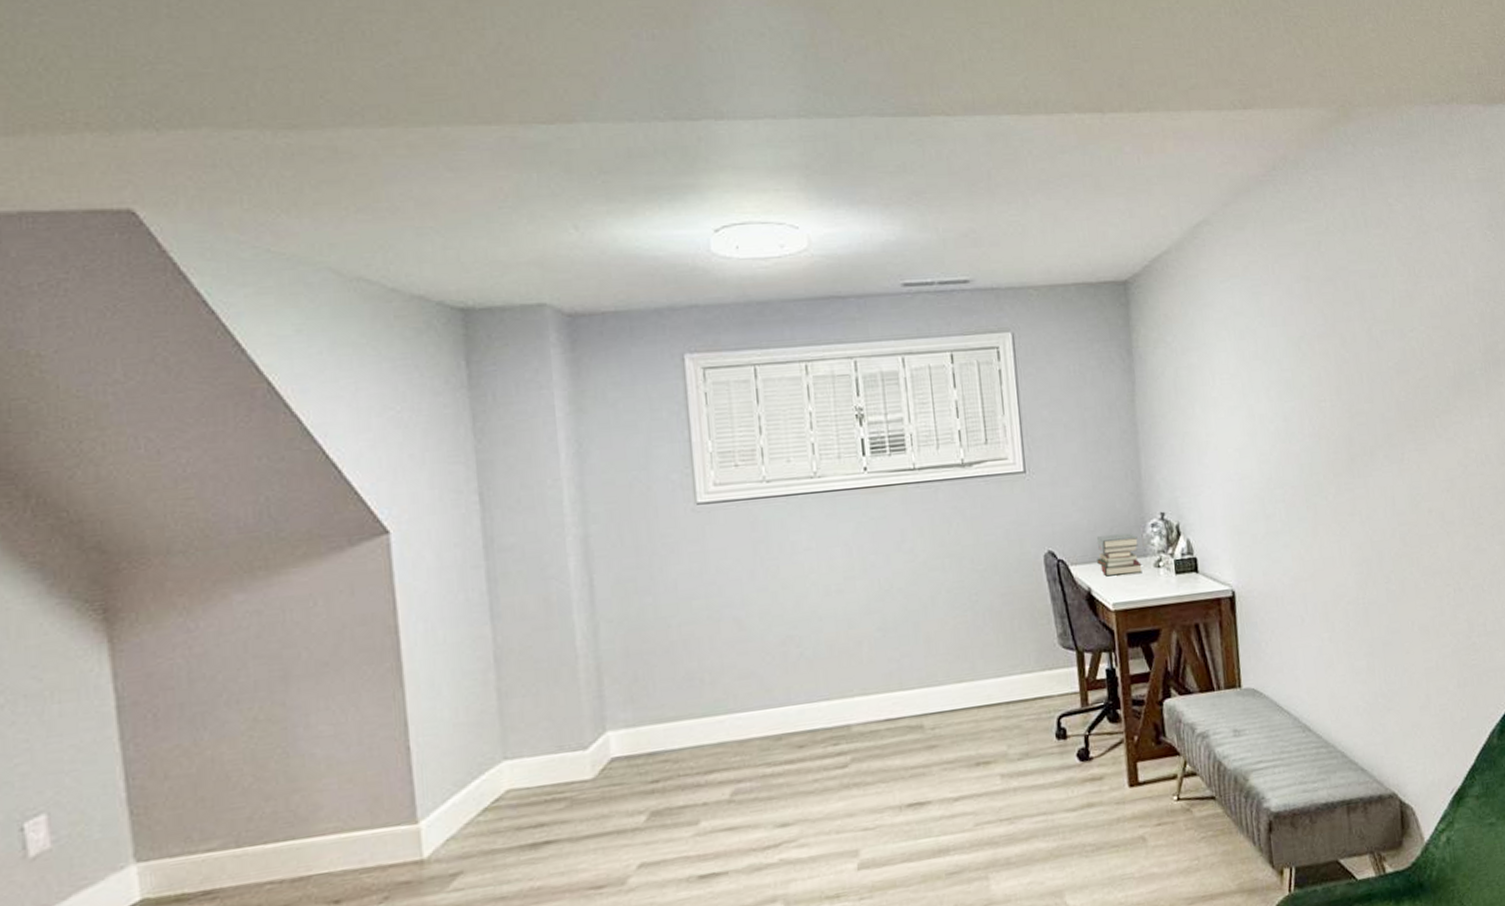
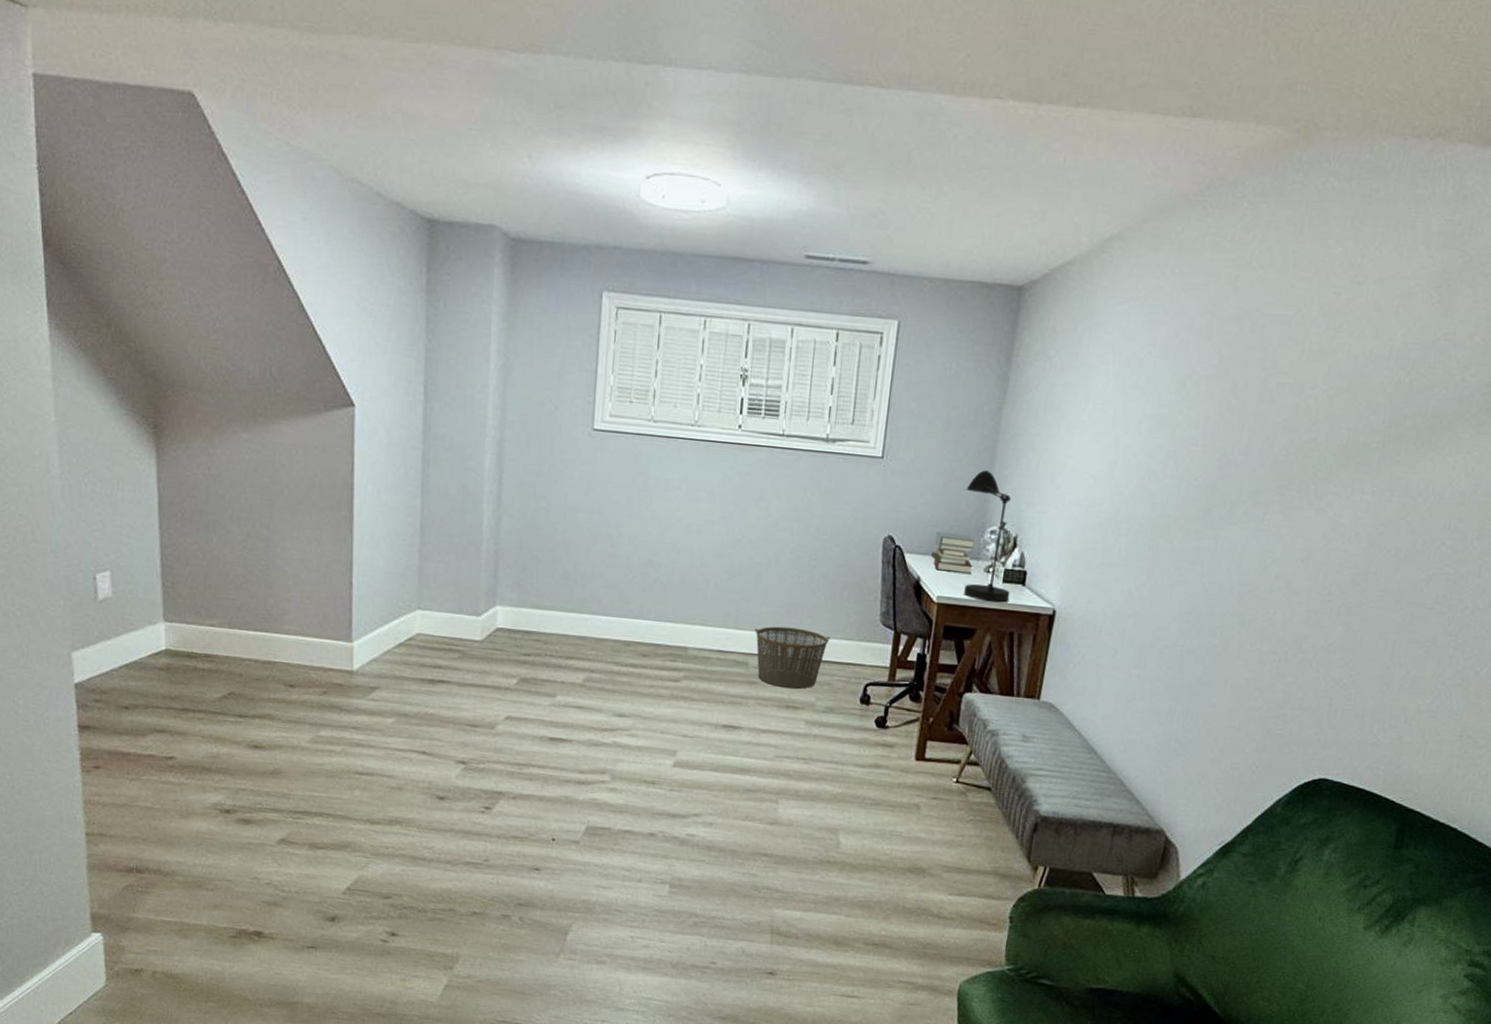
basket: none [924,672,1009,745] -> present [755,626,830,689]
desk lamp: none [1117,464,1187,598] -> present [964,470,1011,603]

